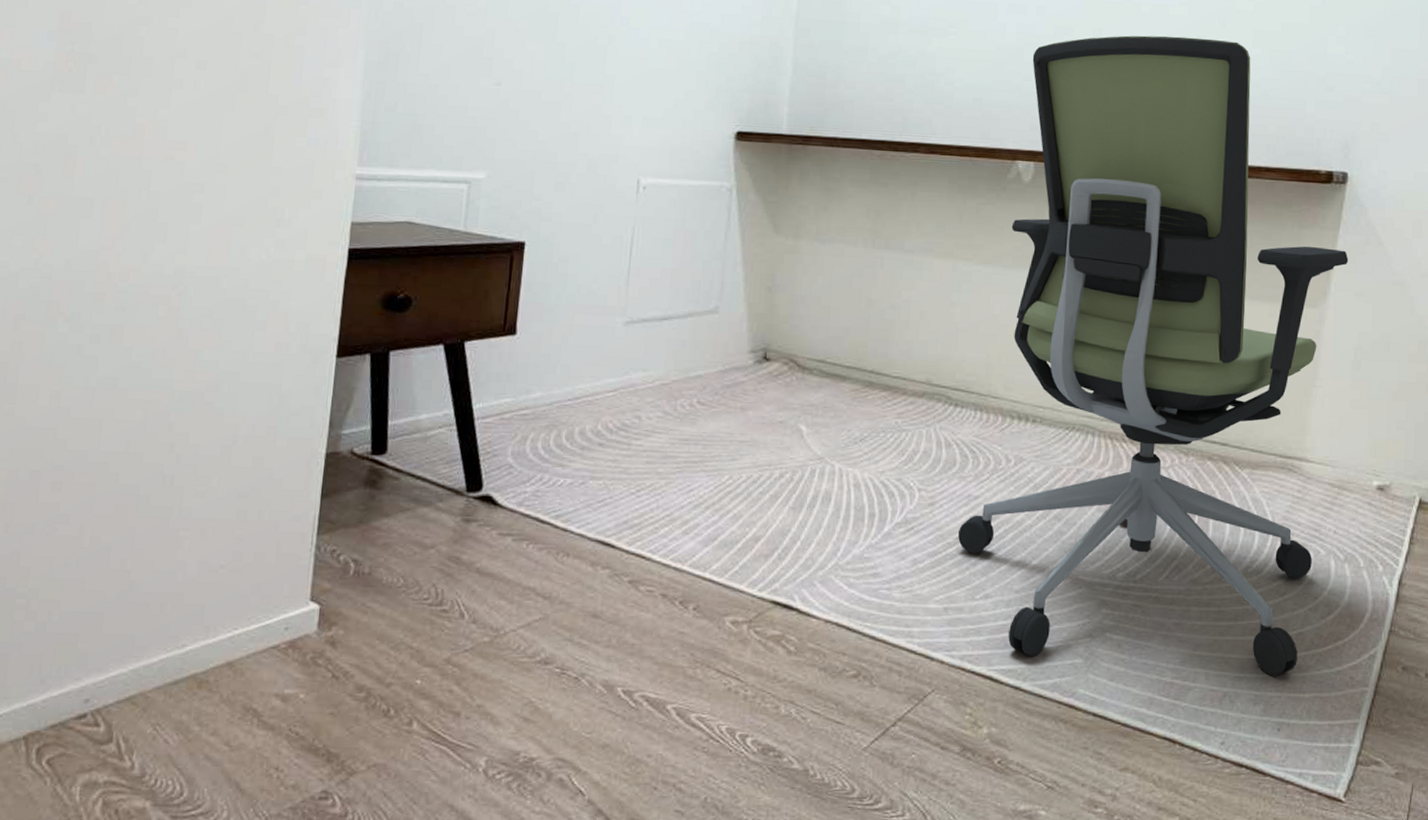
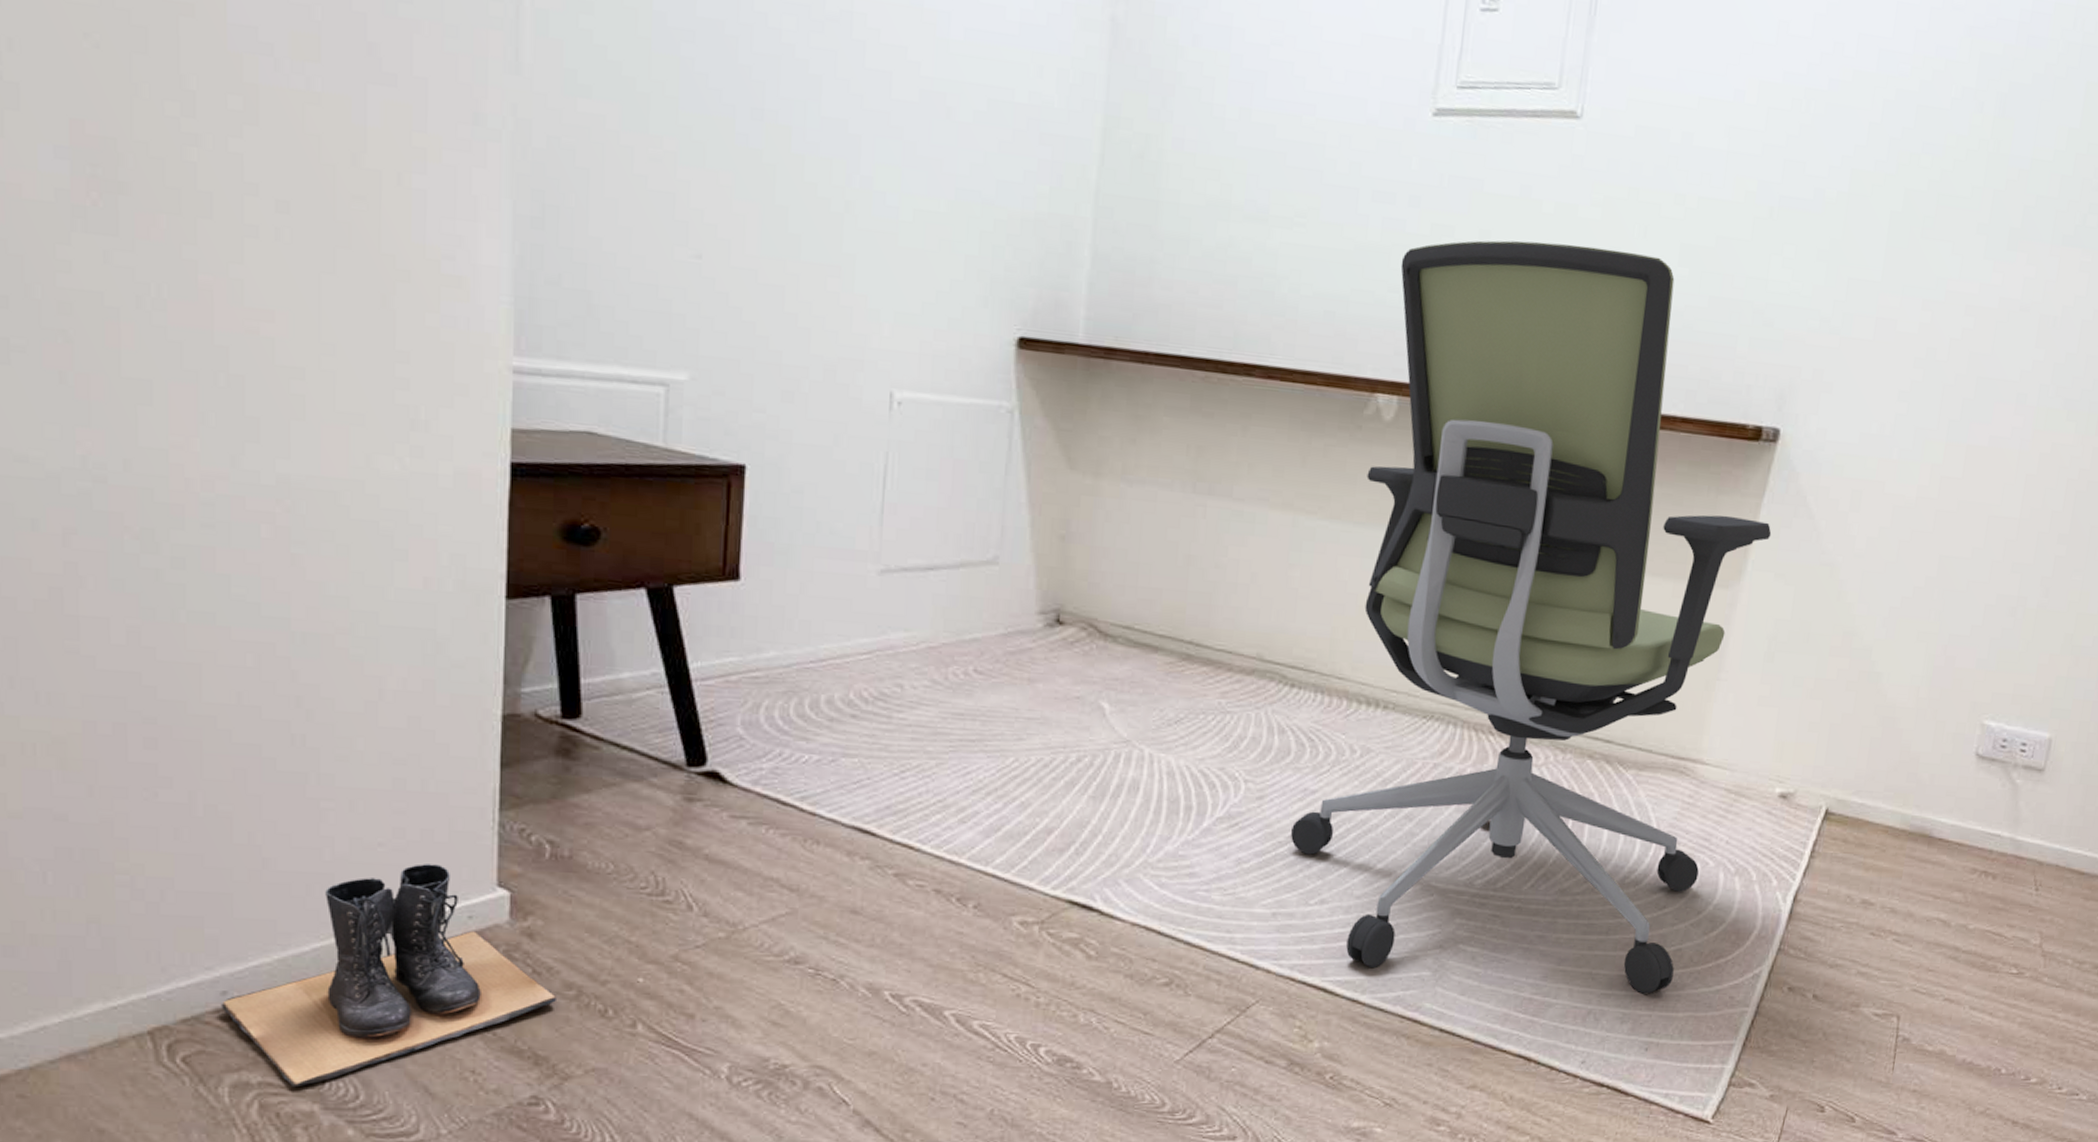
boots: none [83,583,351,786] -> present [221,864,558,1088]

